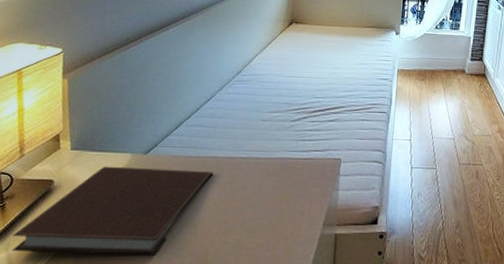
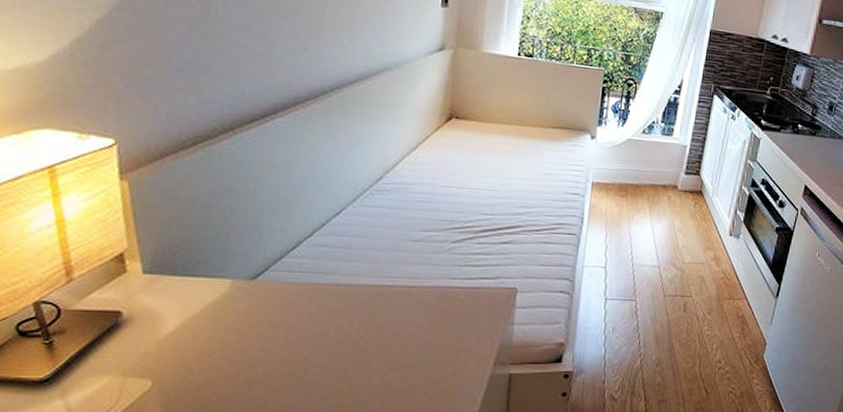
notebook: present [11,166,214,256] -> none [69,294,349,401]

